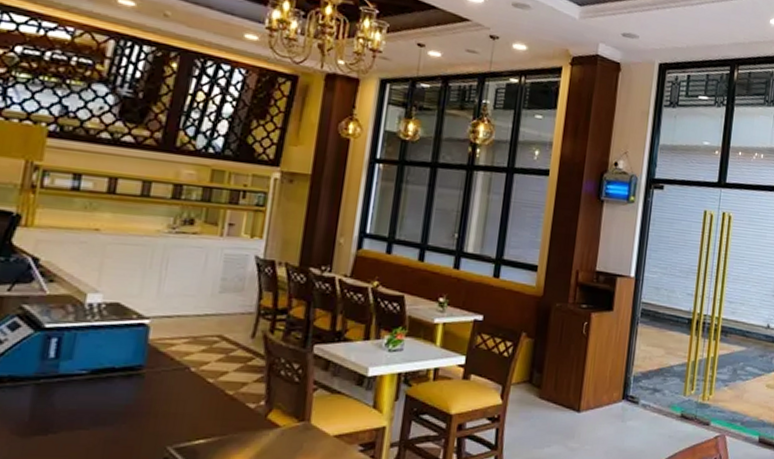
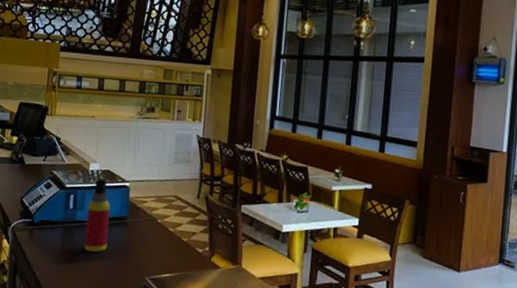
spray bottle: none [70,314,118,417] -> present [84,178,111,252]

